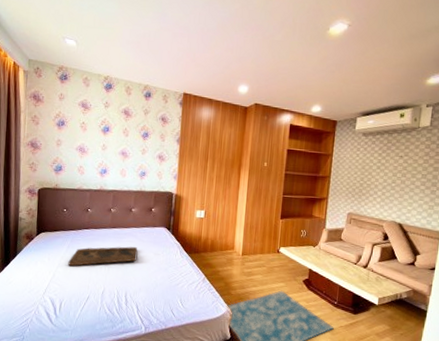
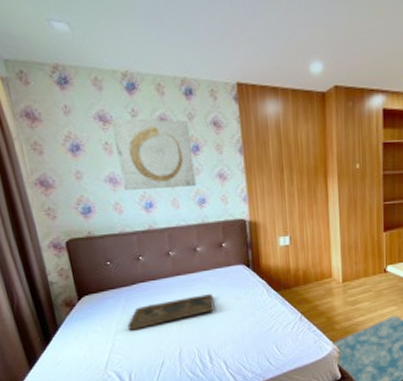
wall art: none [88,107,144,162] -> present [111,118,196,190]

